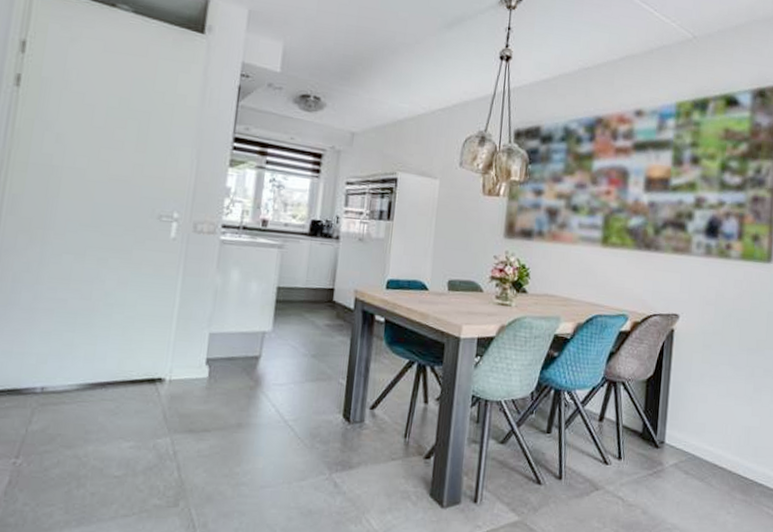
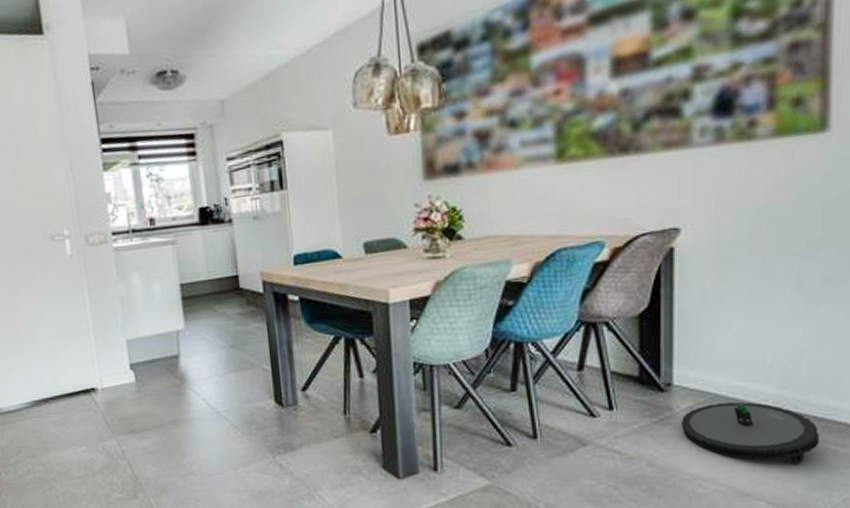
robot vacuum: none [667,462,759,522] -> present [680,401,820,465]

